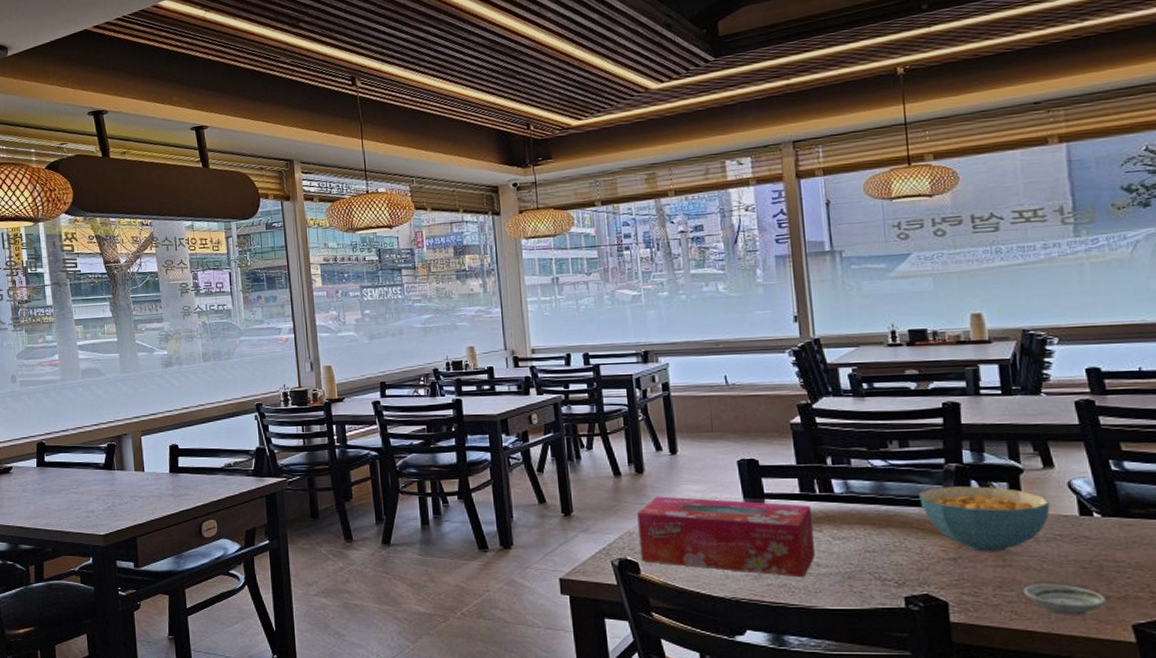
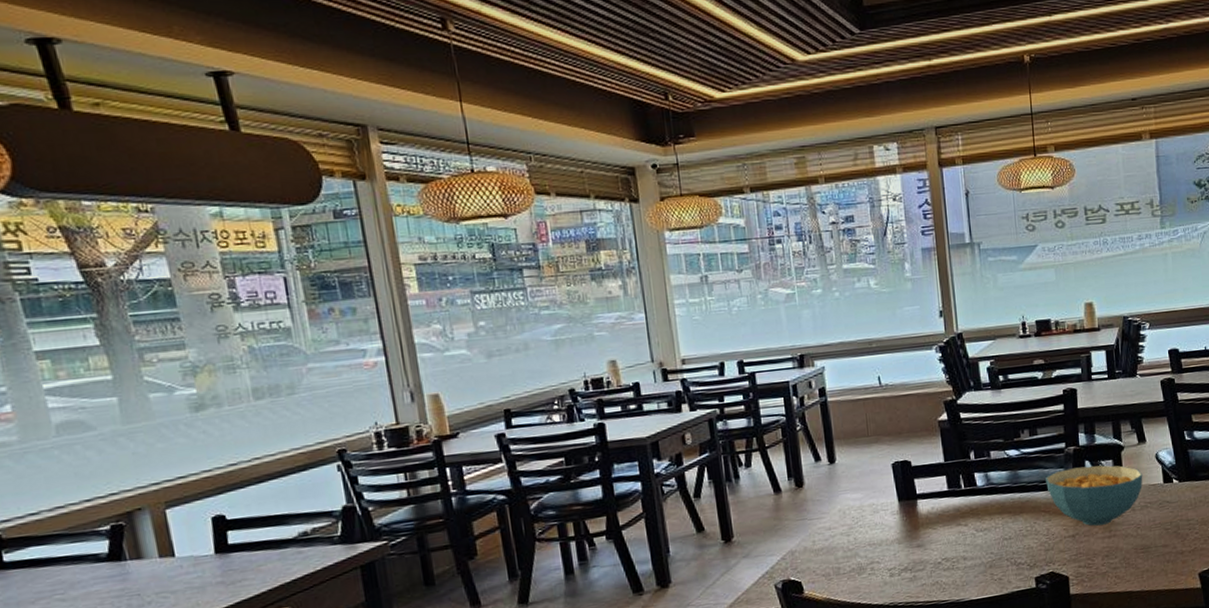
tissue box: present [637,496,816,578] -> none [798,501,963,581]
saucer: present [1022,584,1107,615] -> none [1123,546,1182,573]

